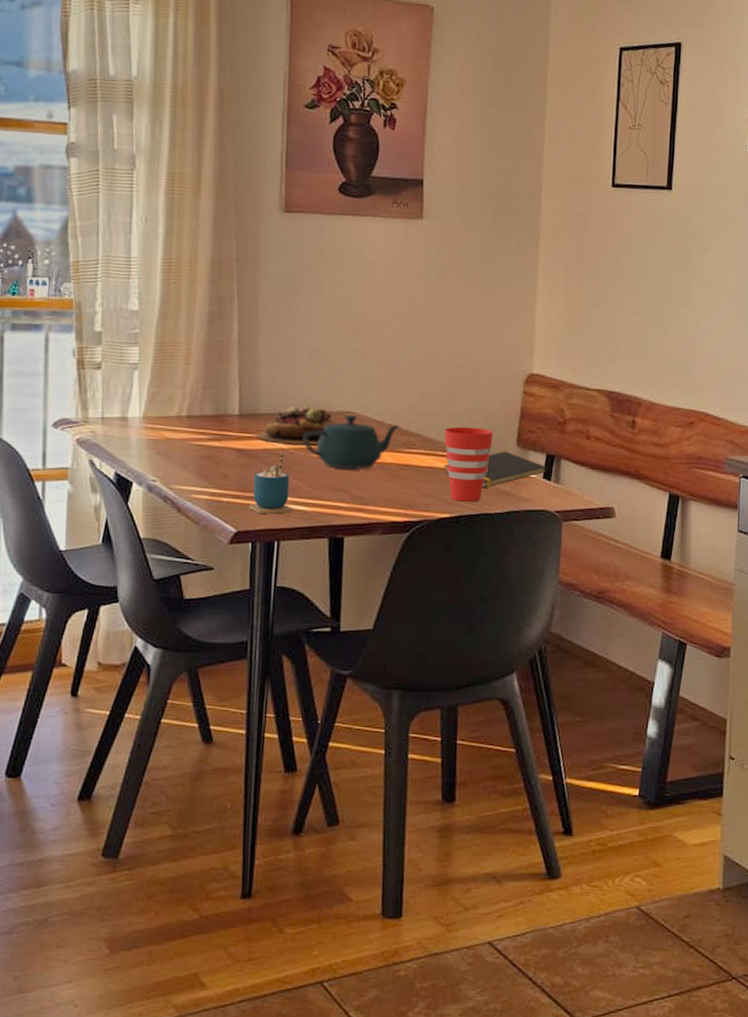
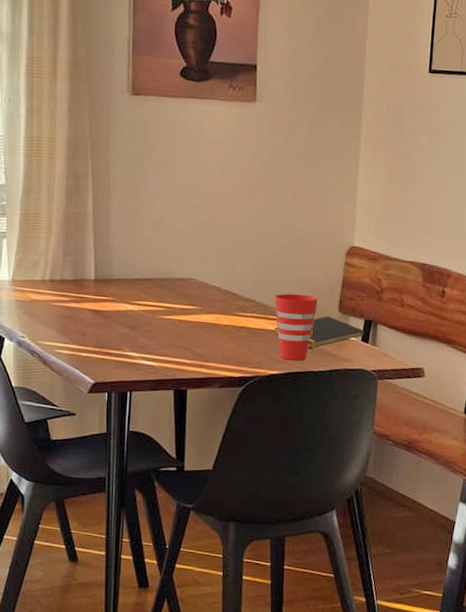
cup: present [249,452,292,514] -> none [105,313,142,368]
succulent plant: present [257,406,340,444] -> none [110,273,183,307]
teapot: present [303,414,401,470] -> none [151,281,237,330]

